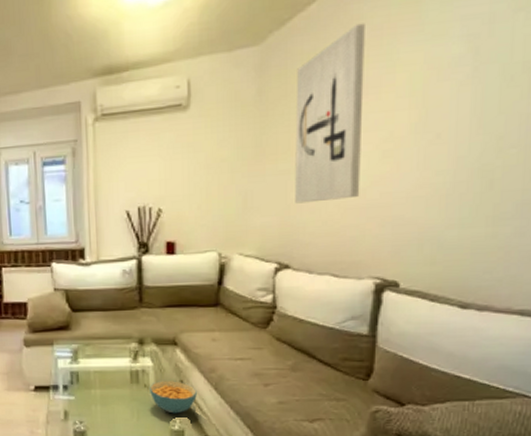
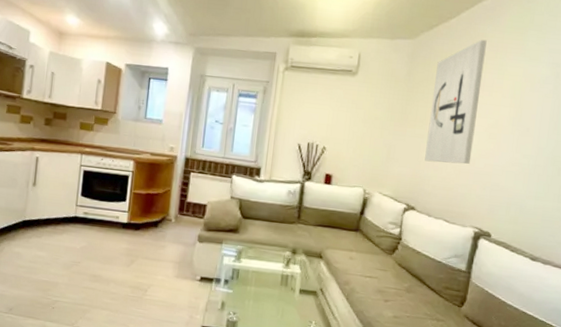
cereal bowl: present [148,381,197,414] -> none [294,286,332,316]

